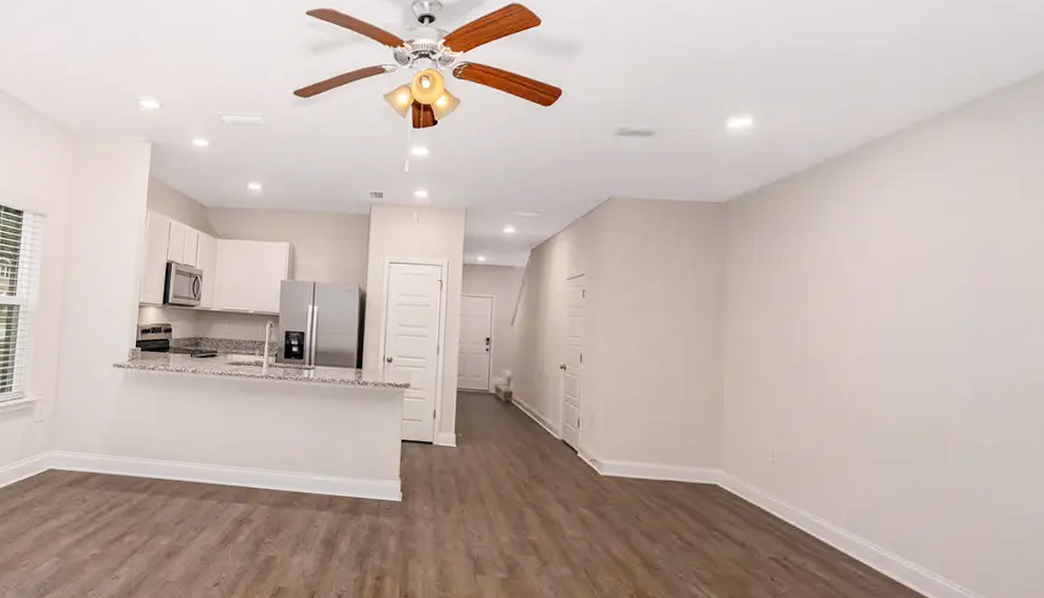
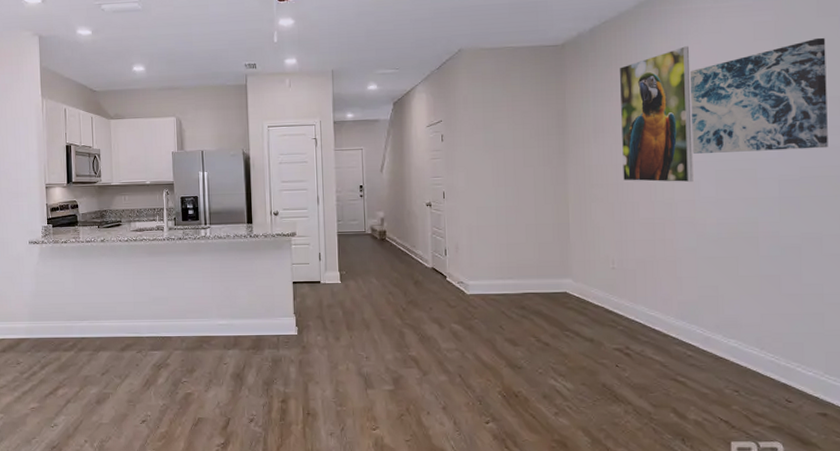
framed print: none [788,217,872,372] -> present [619,46,693,183]
wall art: none [871,221,1031,348] -> present [690,37,828,154]

